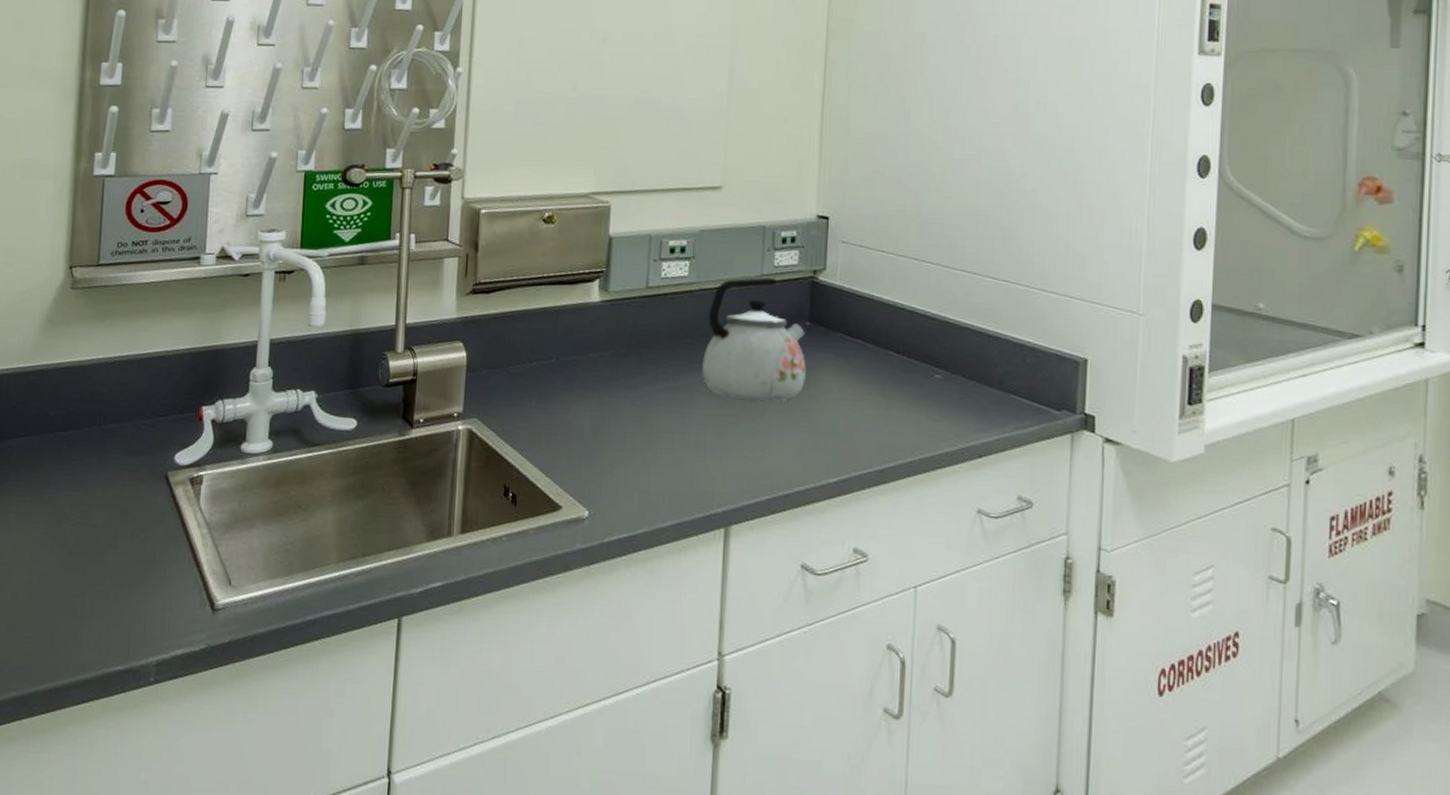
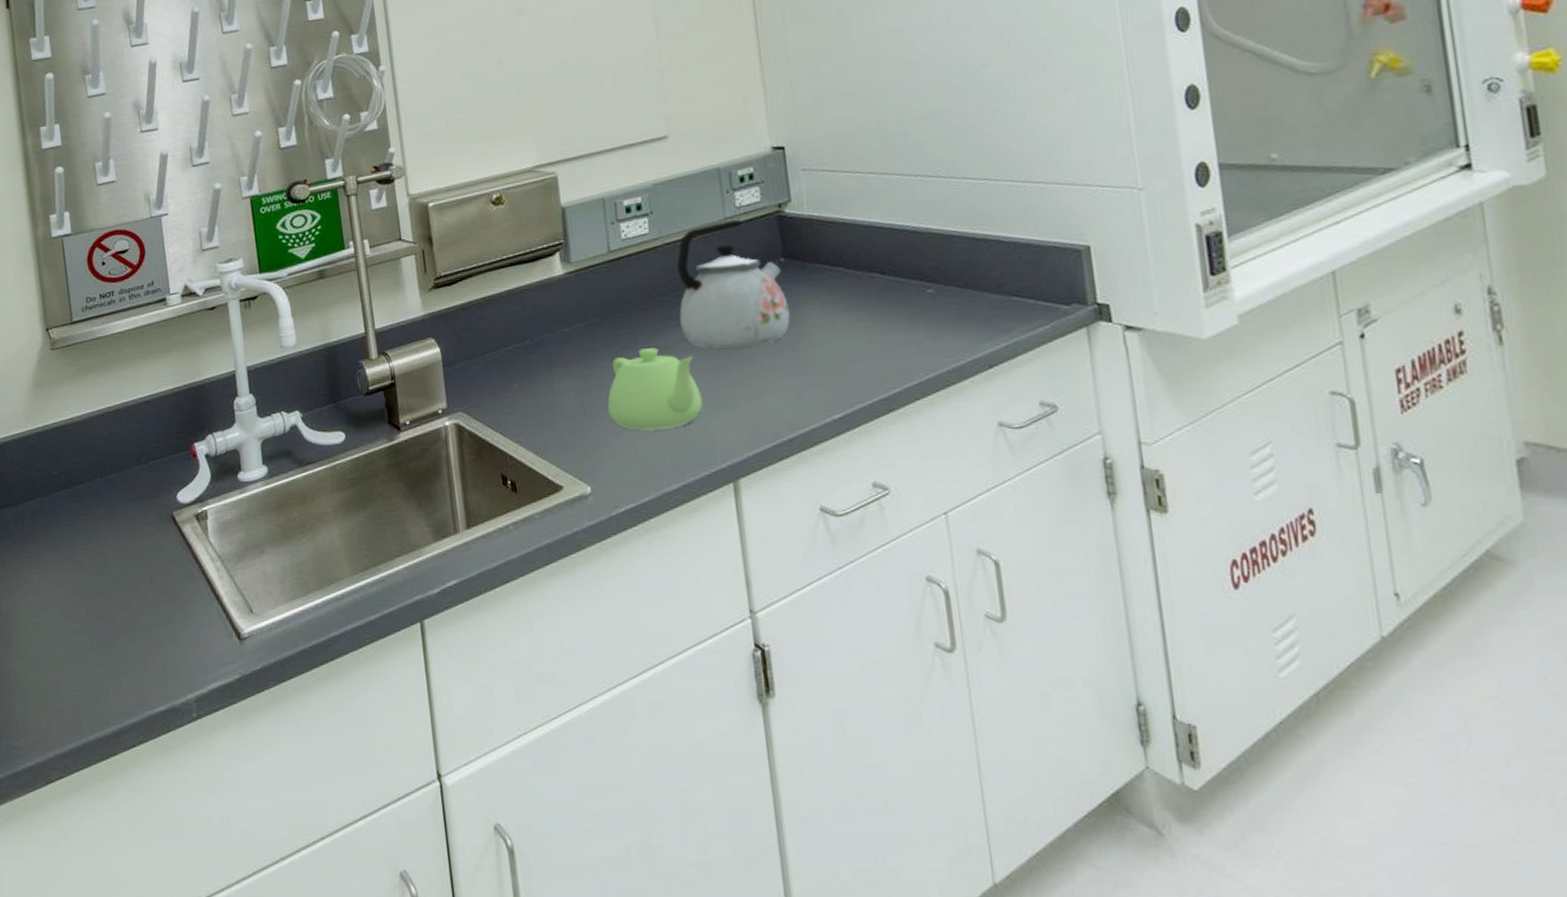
teapot: none [619,386,710,467] -> present [607,348,703,431]

